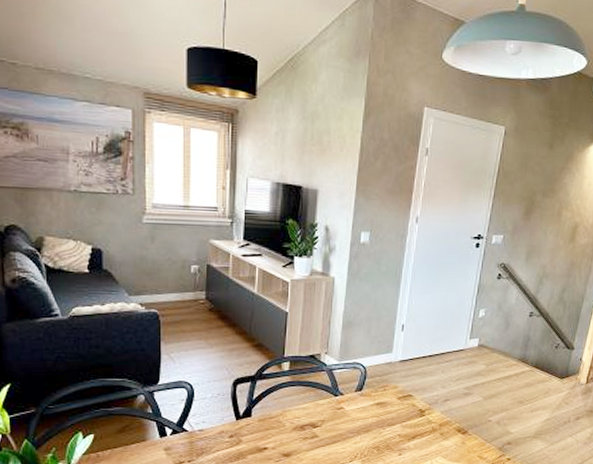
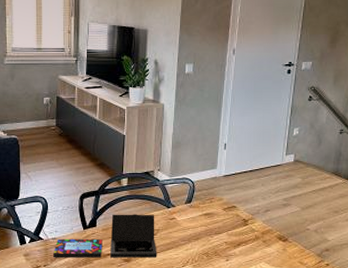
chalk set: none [200,403,322,453] -> present [53,214,157,258]

